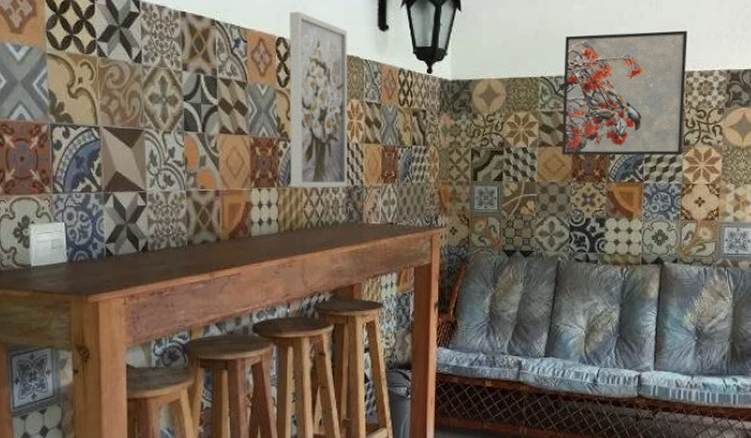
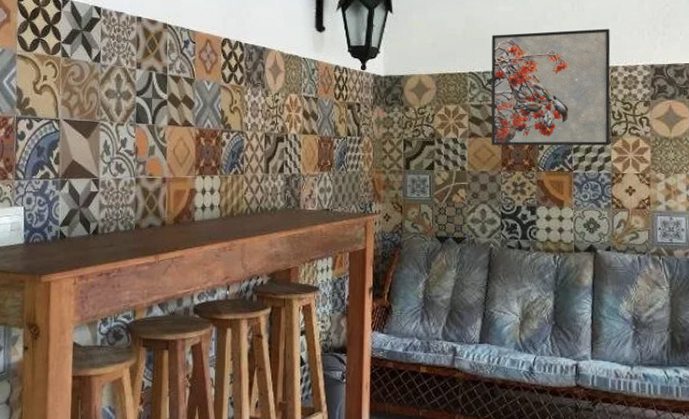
wall art: present [289,11,348,188] -> none [232,16,288,176]

